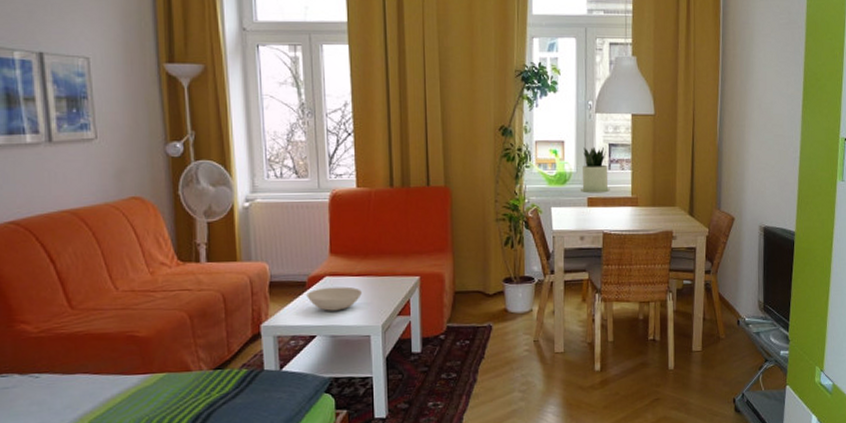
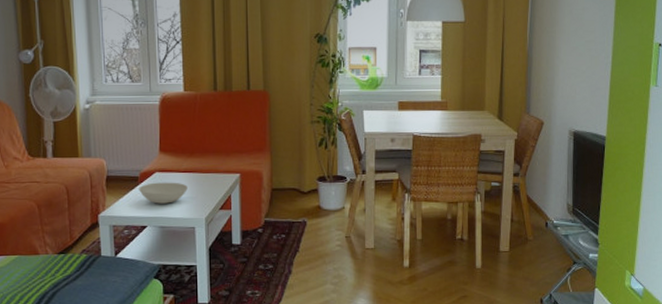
planter: present [579,146,610,193] -> none [391,52,420,98]

